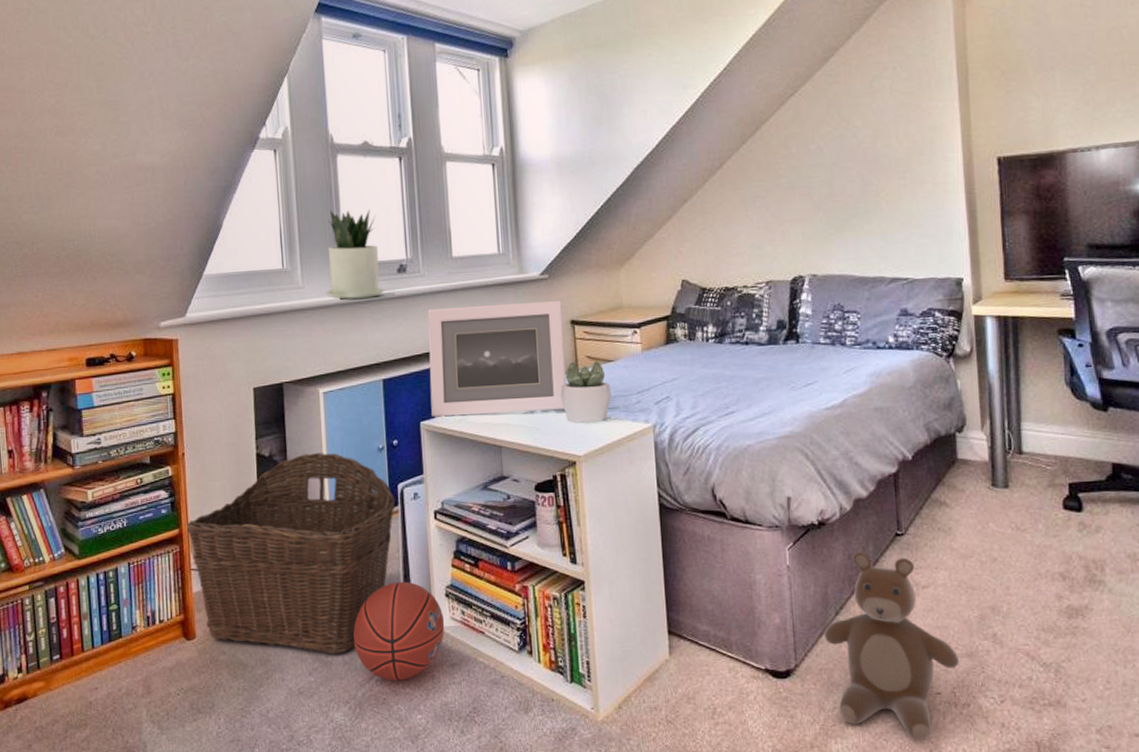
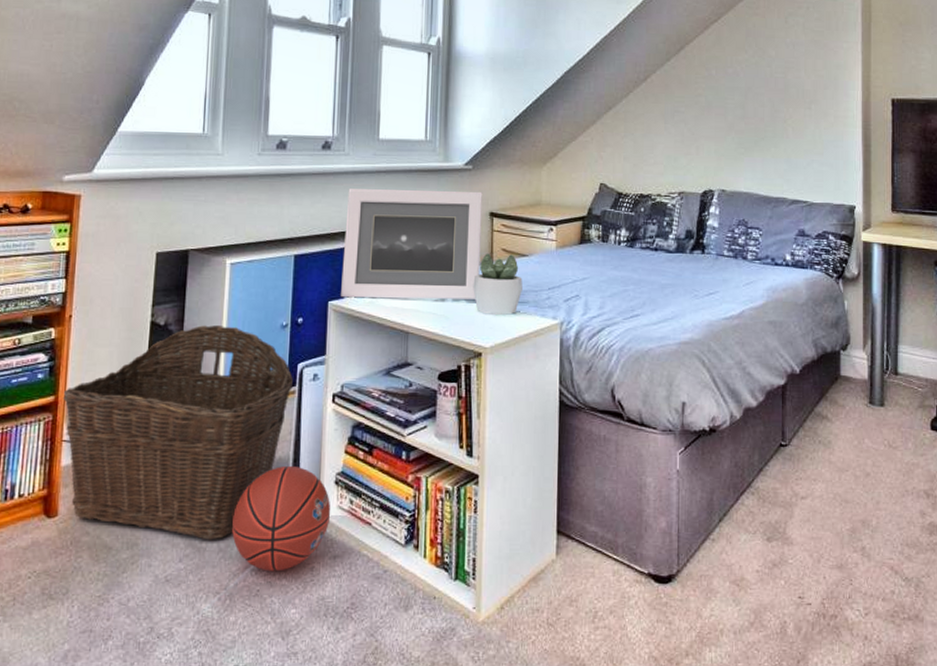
planter: present [325,209,385,300] -> none [245,81,307,171]
bear: present [823,552,960,741] -> none [706,461,831,651]

